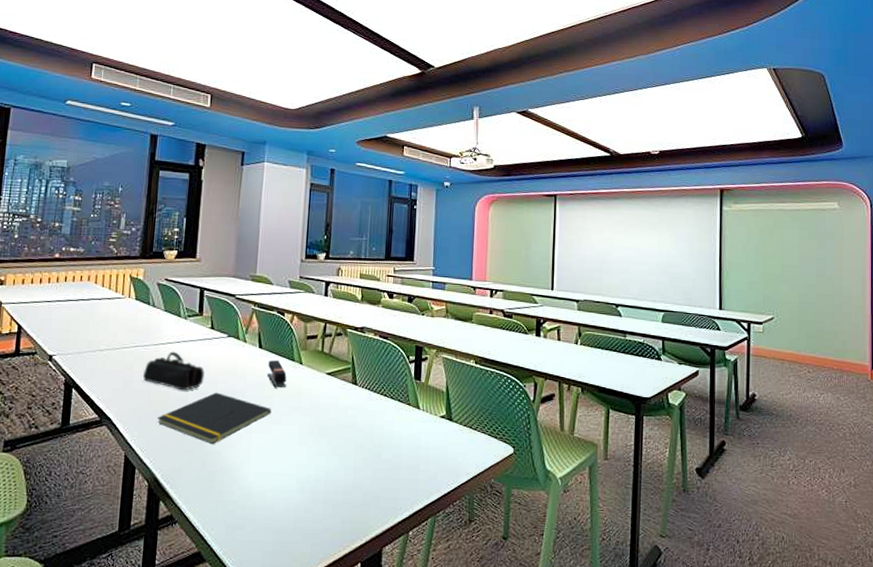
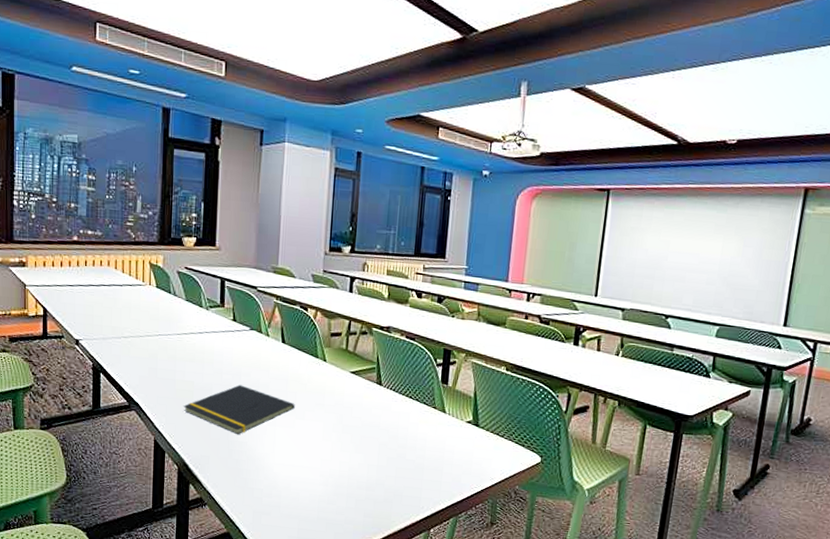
pencil case: present [143,351,204,391] -> none [168,341,228,382]
stapler: present [267,360,287,388] -> none [290,355,310,384]

